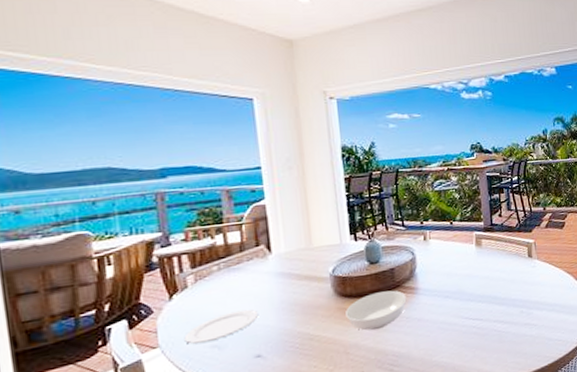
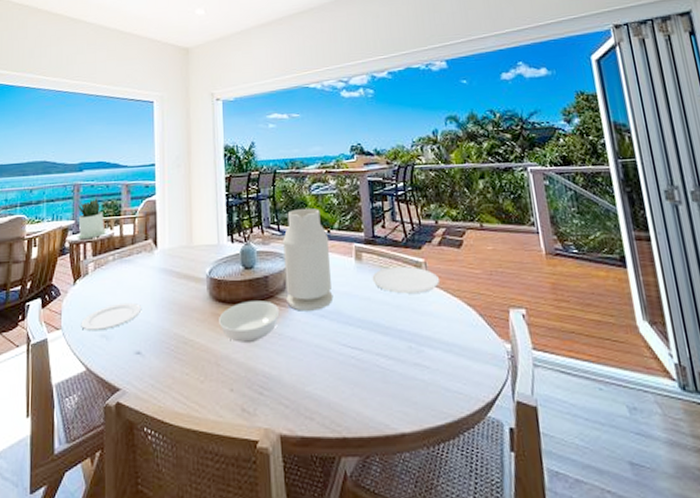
planter: none [163,206,206,253] -> present [77,198,106,240]
water jug: none [406,203,457,296] -> present [282,208,334,311]
plate: none [490,247,547,271] -> present [372,265,441,294]

